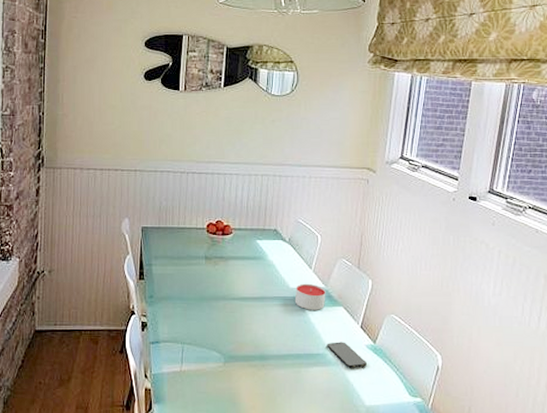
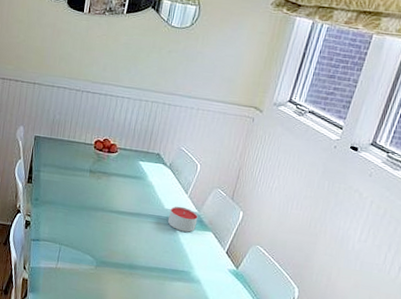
smartphone: present [327,342,367,368] -> none [192,262,227,289]

